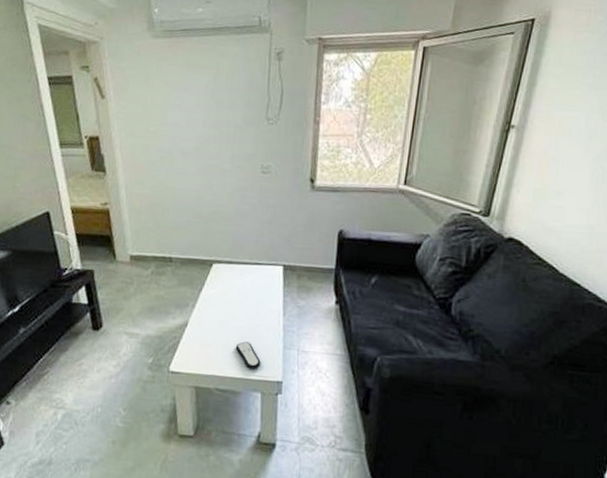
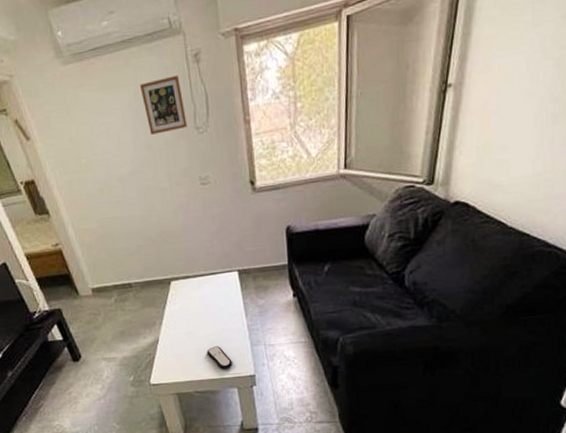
picture frame: none [220,67,260,117] -> present [139,75,188,135]

